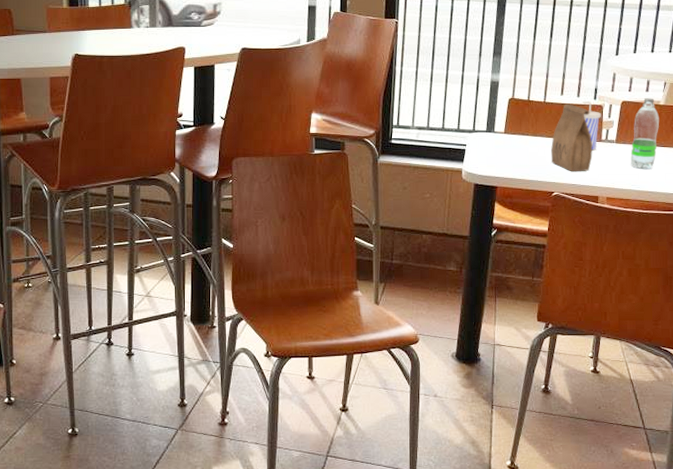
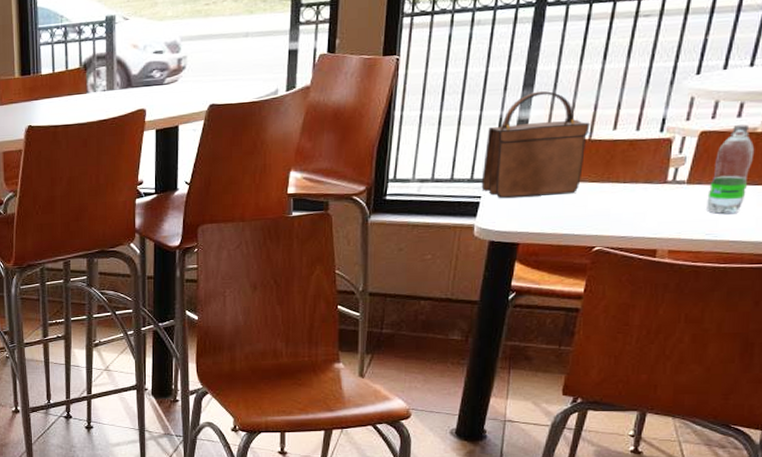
handbag: none [466,58,544,147] -> present [481,91,591,198]
paper bag: present [551,103,593,171] -> none [594,139,655,221]
beverage cup: present [583,101,601,151] -> none [643,135,669,195]

